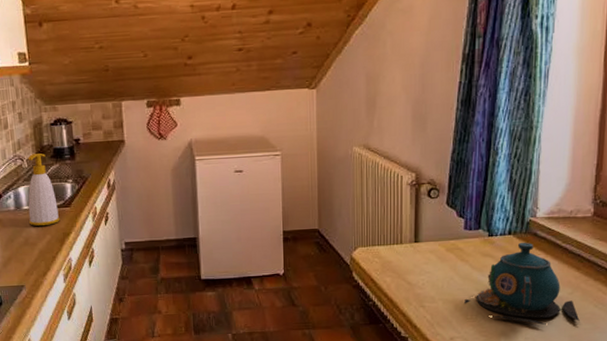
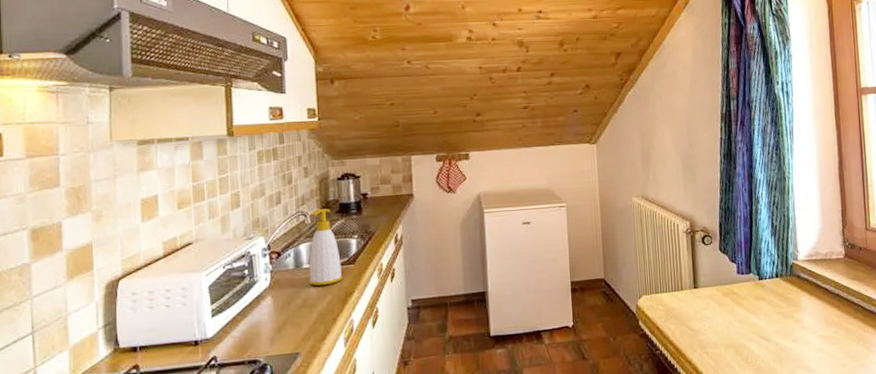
teapot: present [464,242,580,325] -> none [744,284,847,365]

